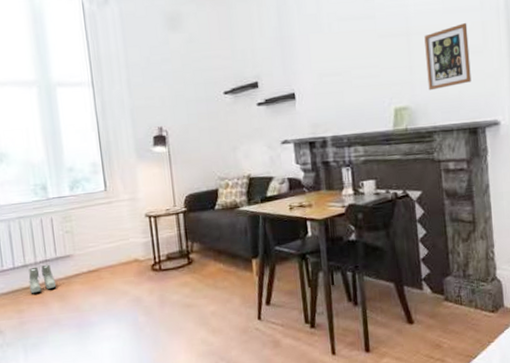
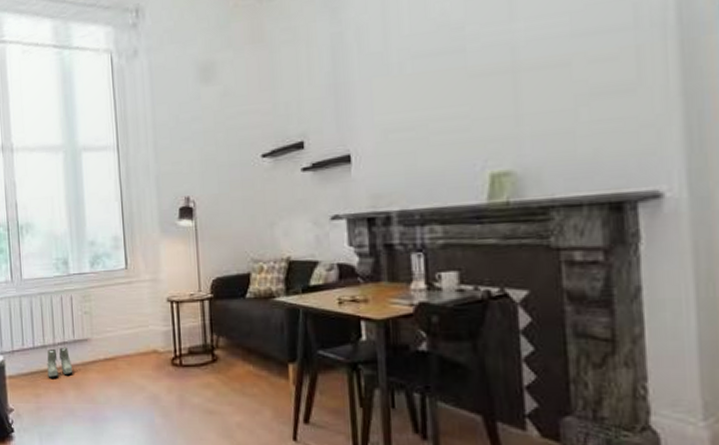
picture frame: present [424,22,472,91] -> none [540,48,615,149]

